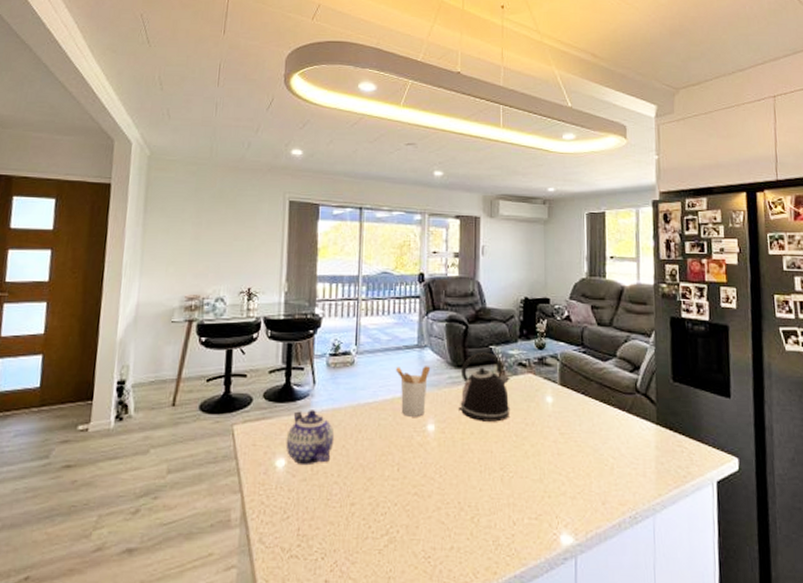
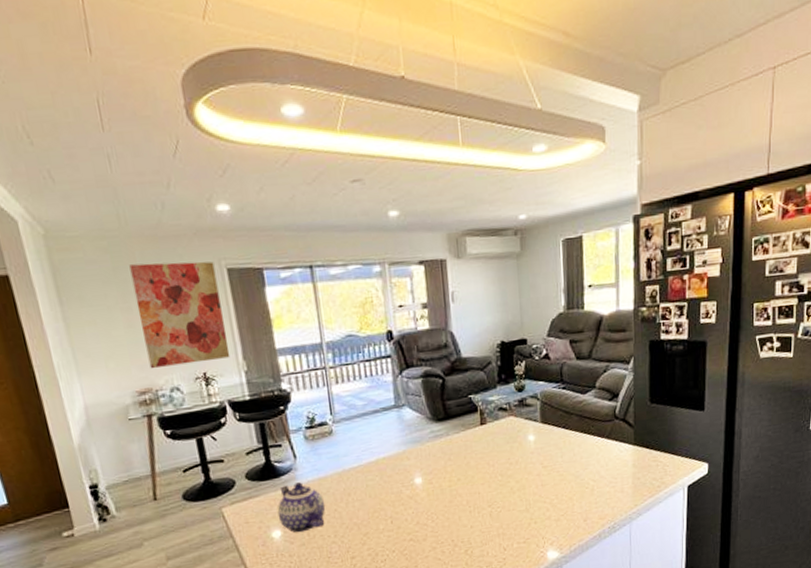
wall art: none [203,188,279,278] -> present [129,261,230,368]
utensil holder: present [395,366,430,417] -> none [375,424,411,474]
kettle: present [458,352,510,422] -> none [442,402,494,468]

